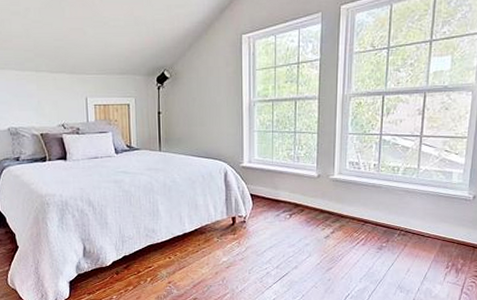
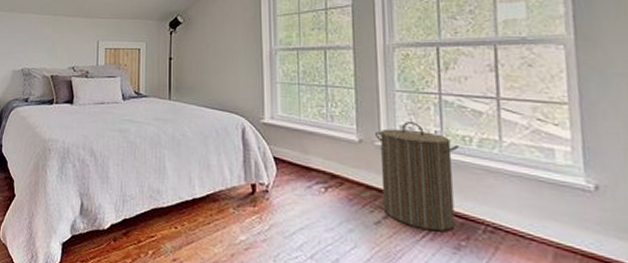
laundry hamper: none [330,158,390,239] -> present [375,122,460,232]

